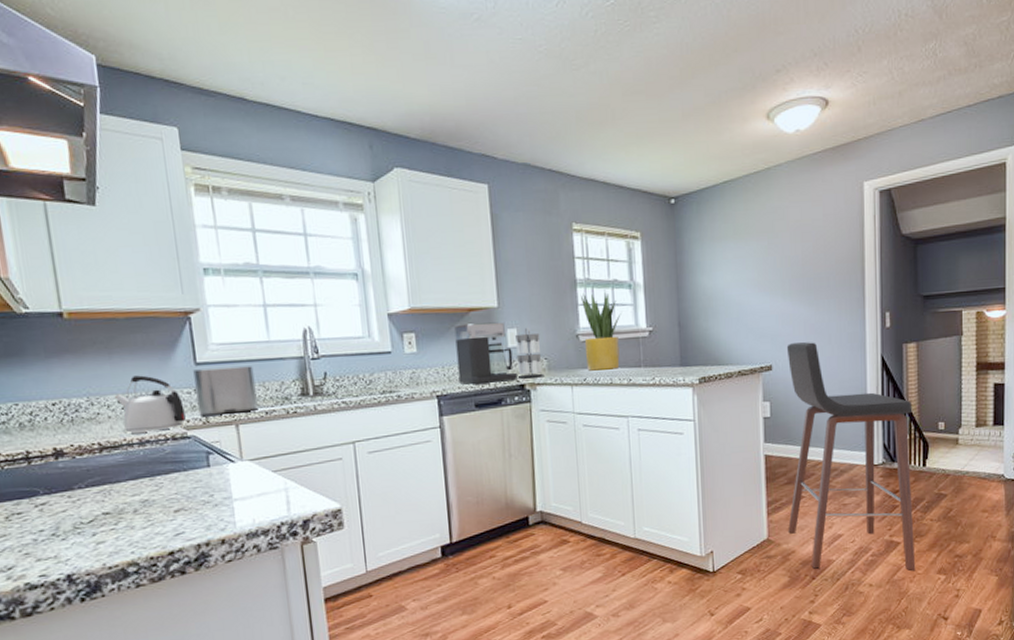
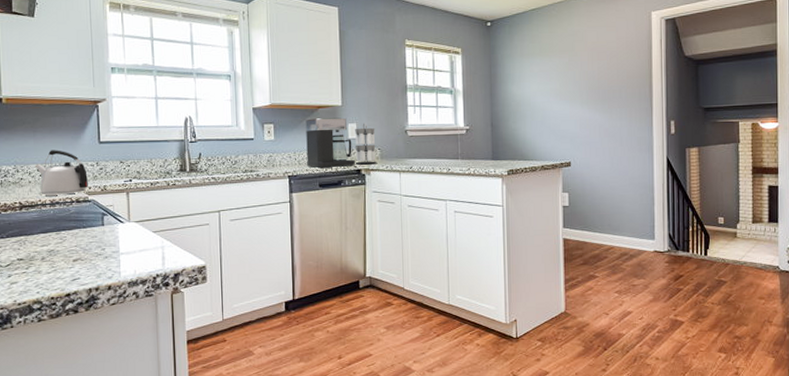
toaster: present [193,366,258,417] -> none [97,146,145,185]
planter: present [581,289,623,371] -> none [410,94,444,161]
bar stool: present [786,342,916,571] -> none [583,144,698,349]

